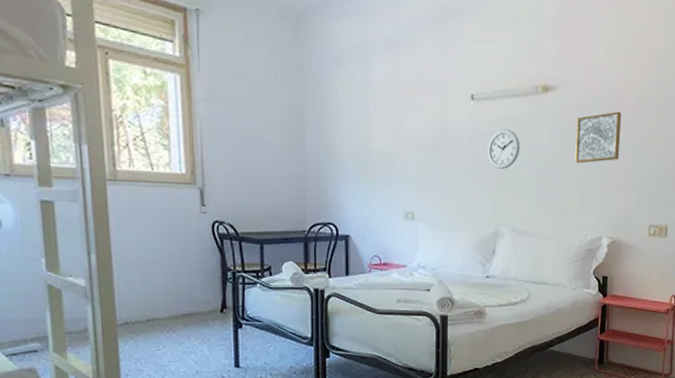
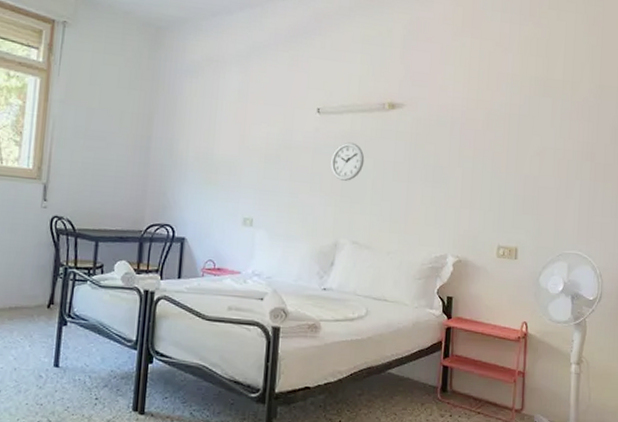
wall art: present [575,111,622,164] -> none [420,130,469,180]

